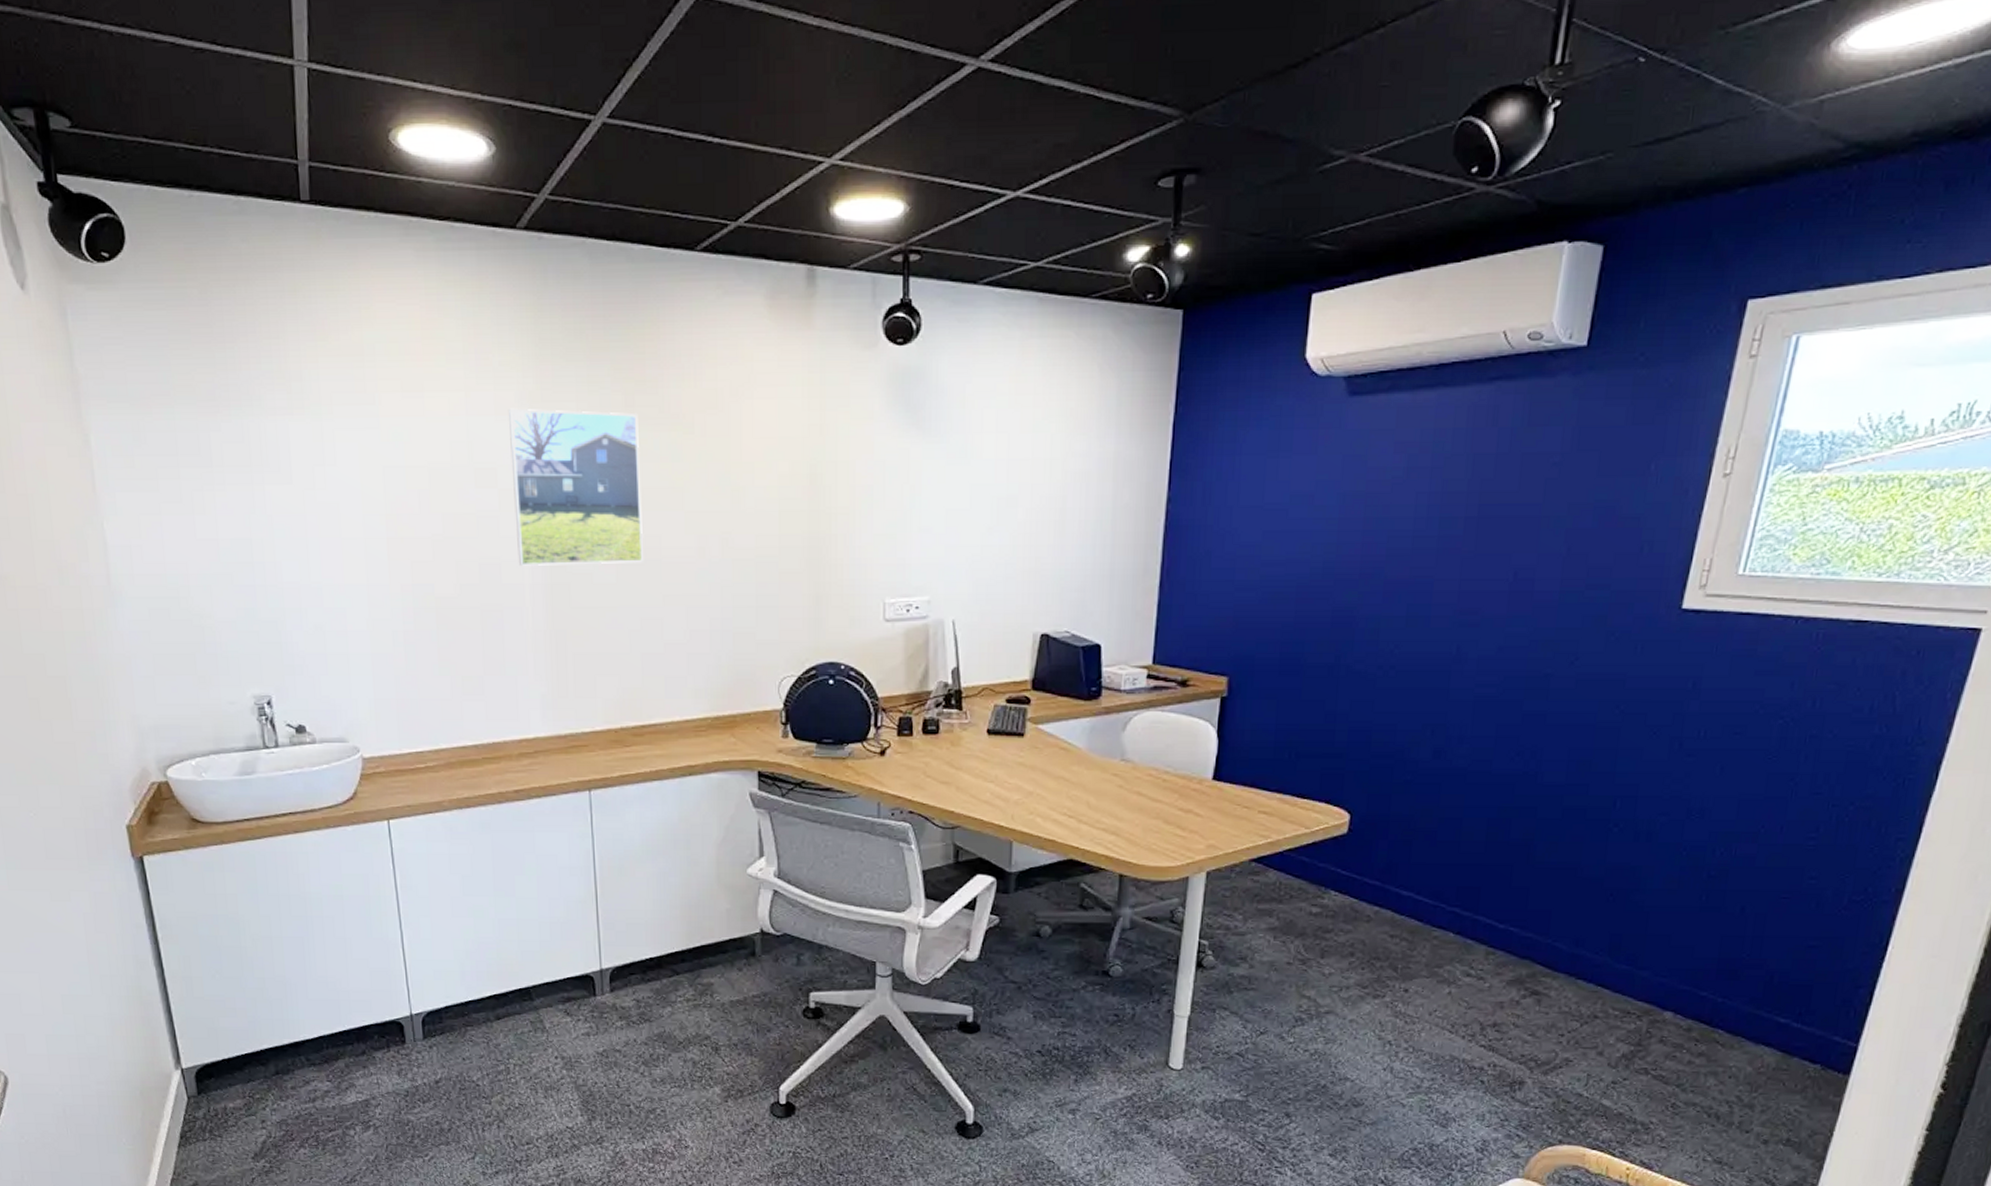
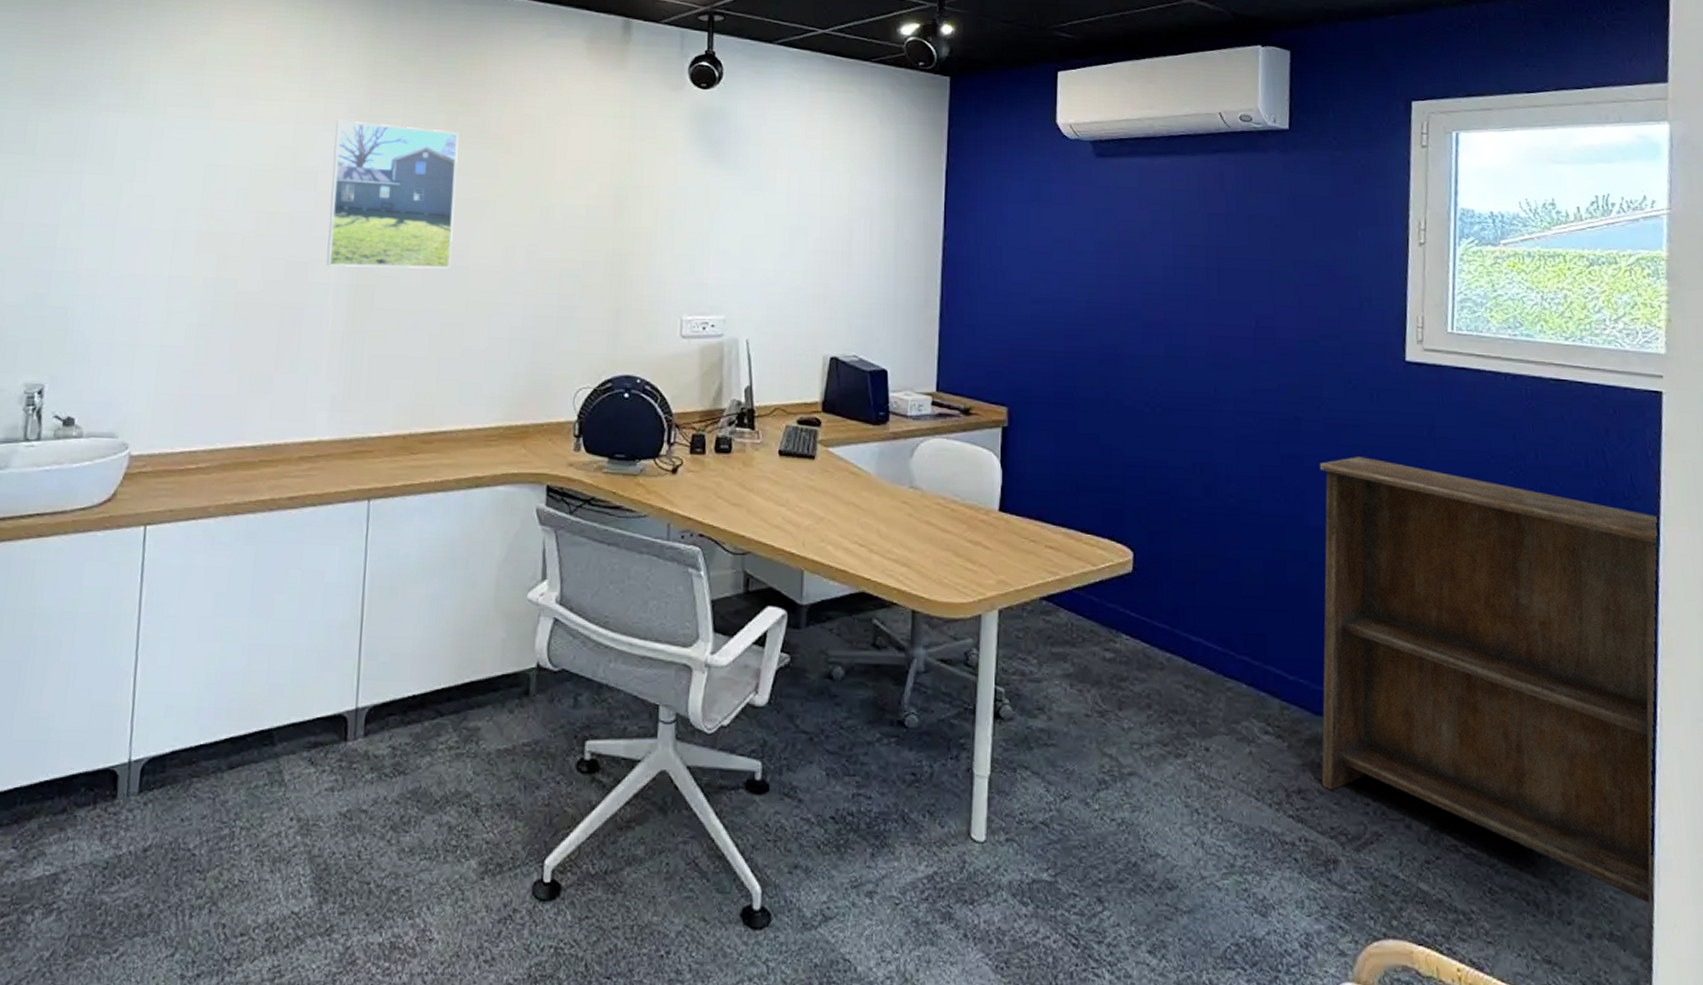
bookshelf: none [1518,712,1940,1149] -> present [1319,457,1658,945]

